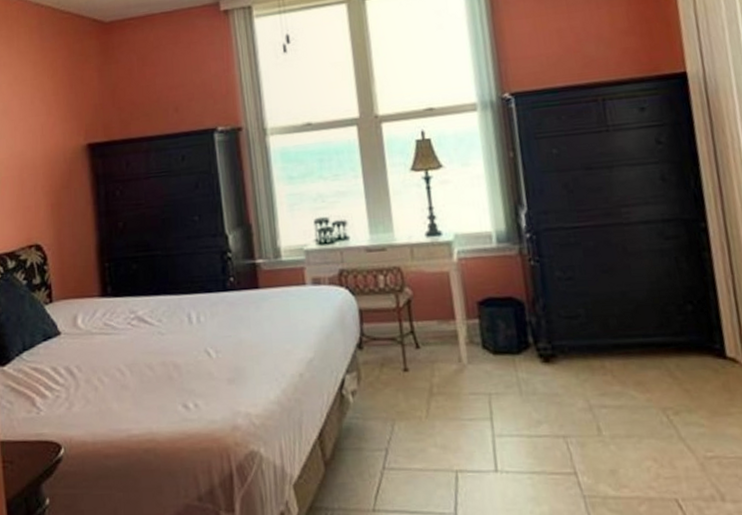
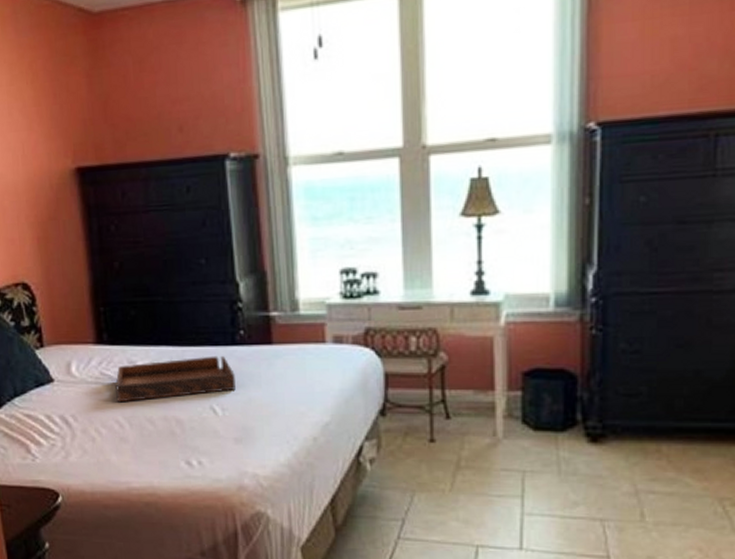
serving tray: none [118,301,228,351] -> present [115,355,236,403]

